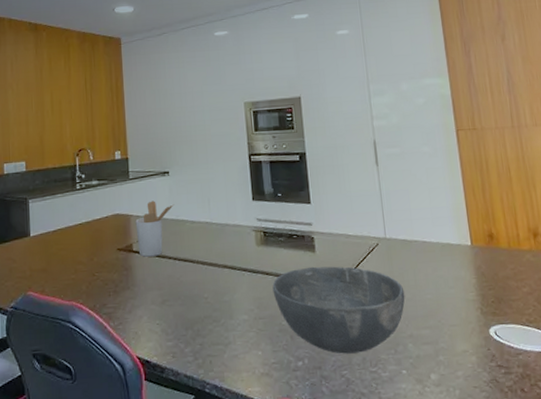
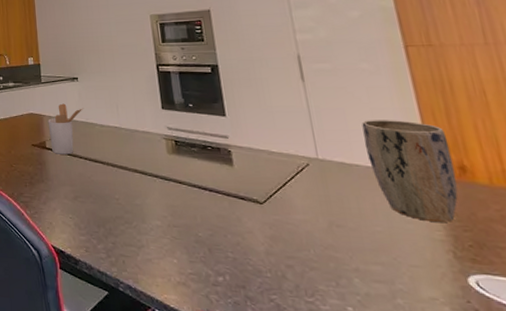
bowl: present [272,266,405,354] -> none [186,180,347,279]
plant pot: none [421,197,487,285] -> present [361,120,458,222]

